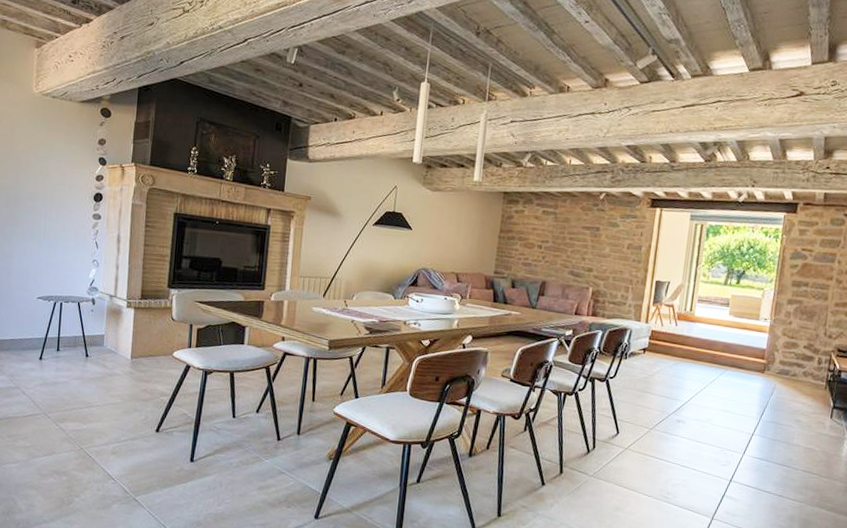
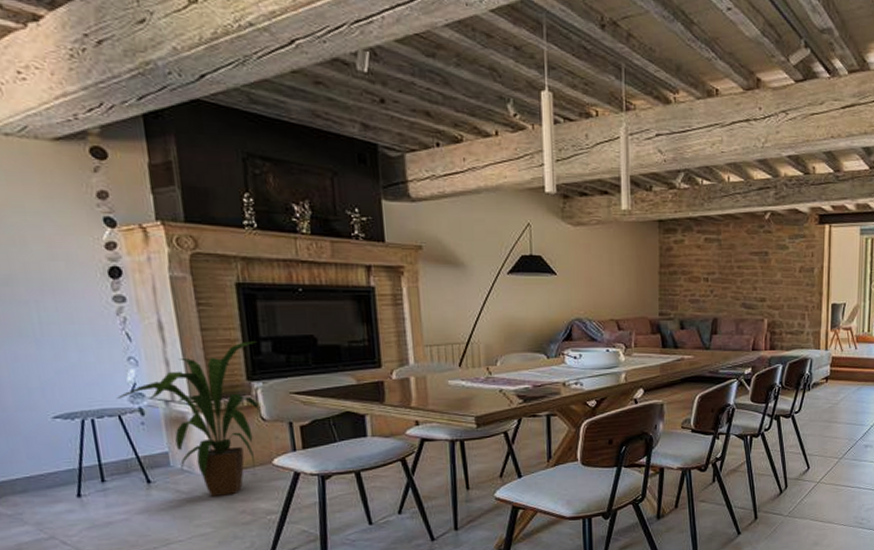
house plant: none [80,257,180,376] -> present [117,341,261,496]

